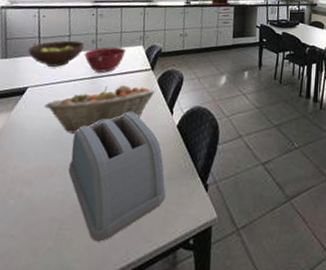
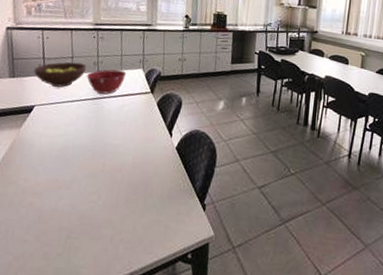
fruit basket: present [44,85,156,134] -> none [50,107,155,151]
toaster: present [68,113,167,242] -> none [74,133,166,251]

